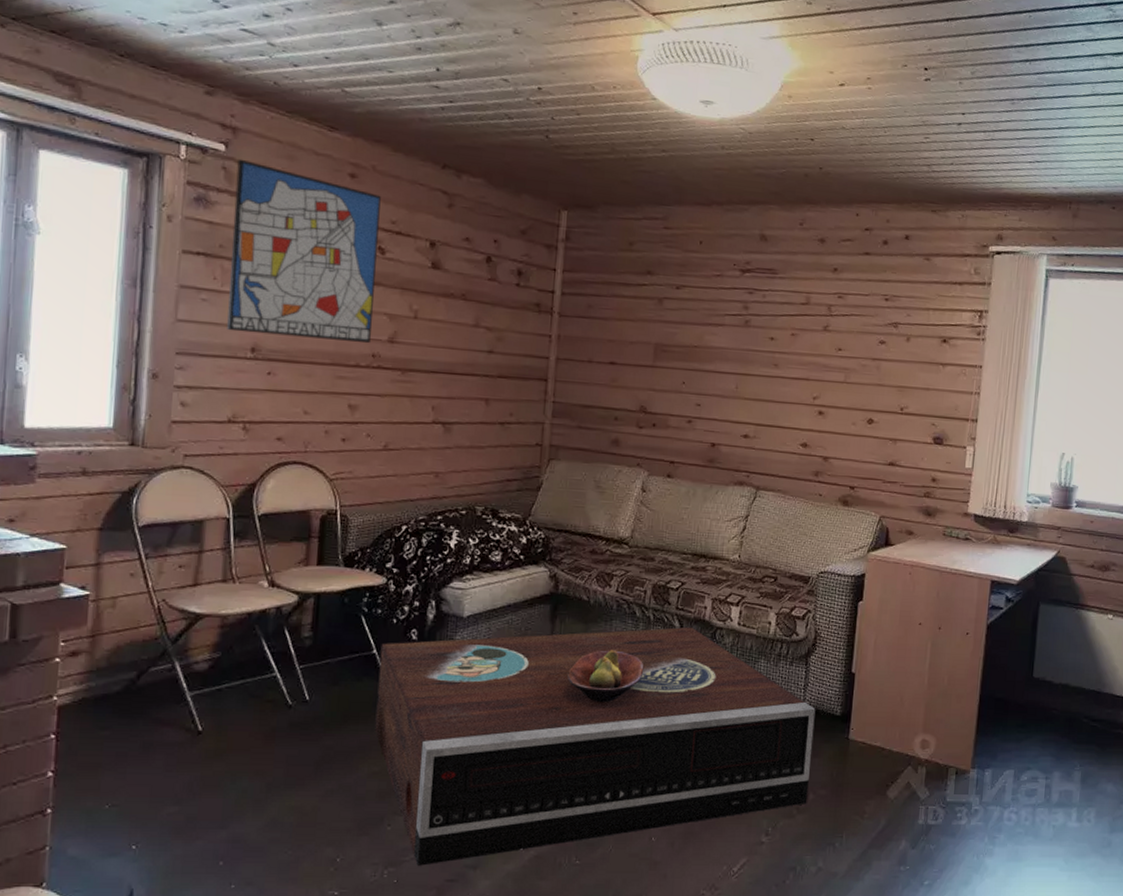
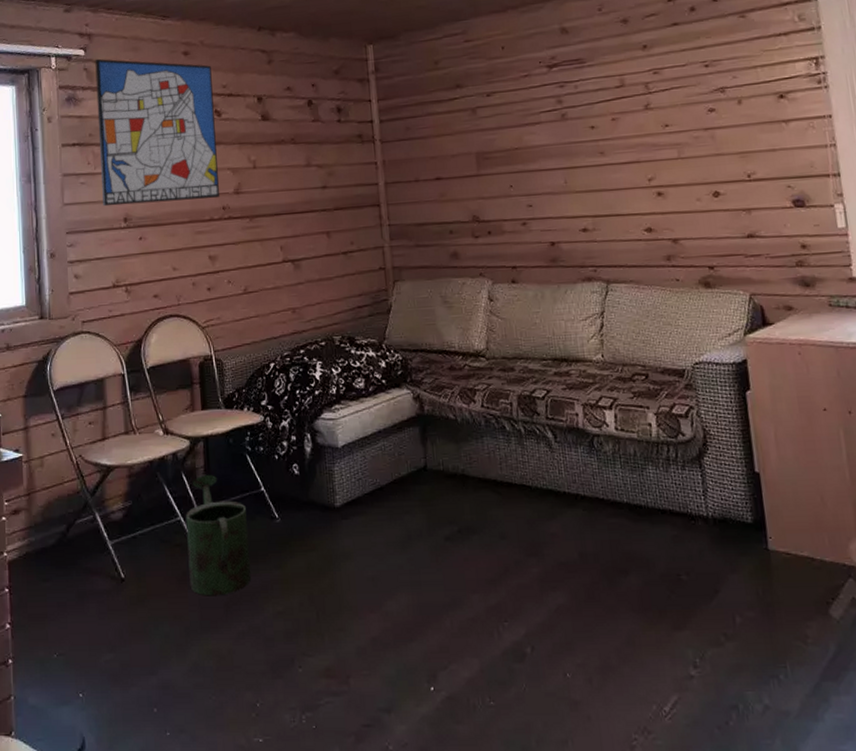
watering can: none [278,631,353,754] -> present [186,474,251,596]
stereo: present [374,626,816,866] -> none [267,436,735,710]
fruit bowl: present [567,650,644,703] -> none [448,468,525,526]

